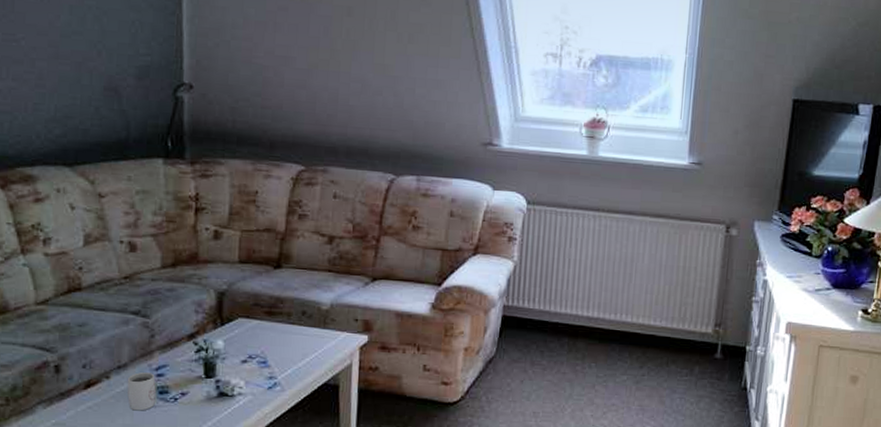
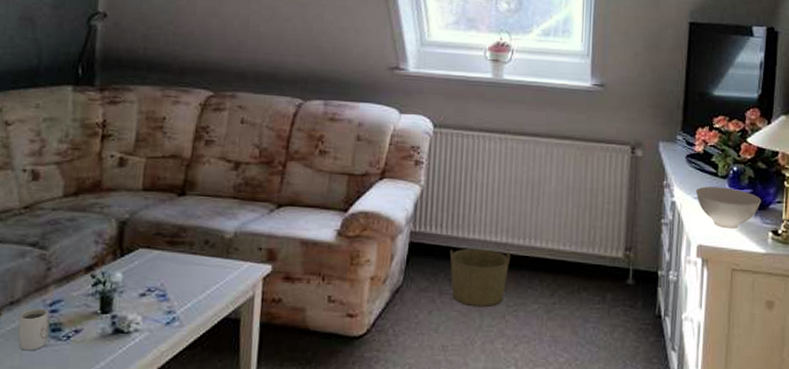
basket: none [541,322,602,378] -> present [449,248,511,307]
bowl: none [788,265,854,308] -> present [695,186,762,230]

